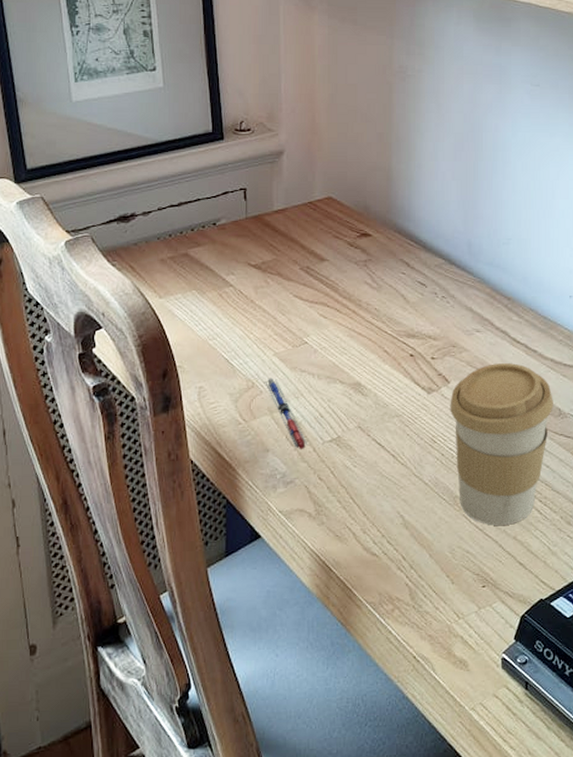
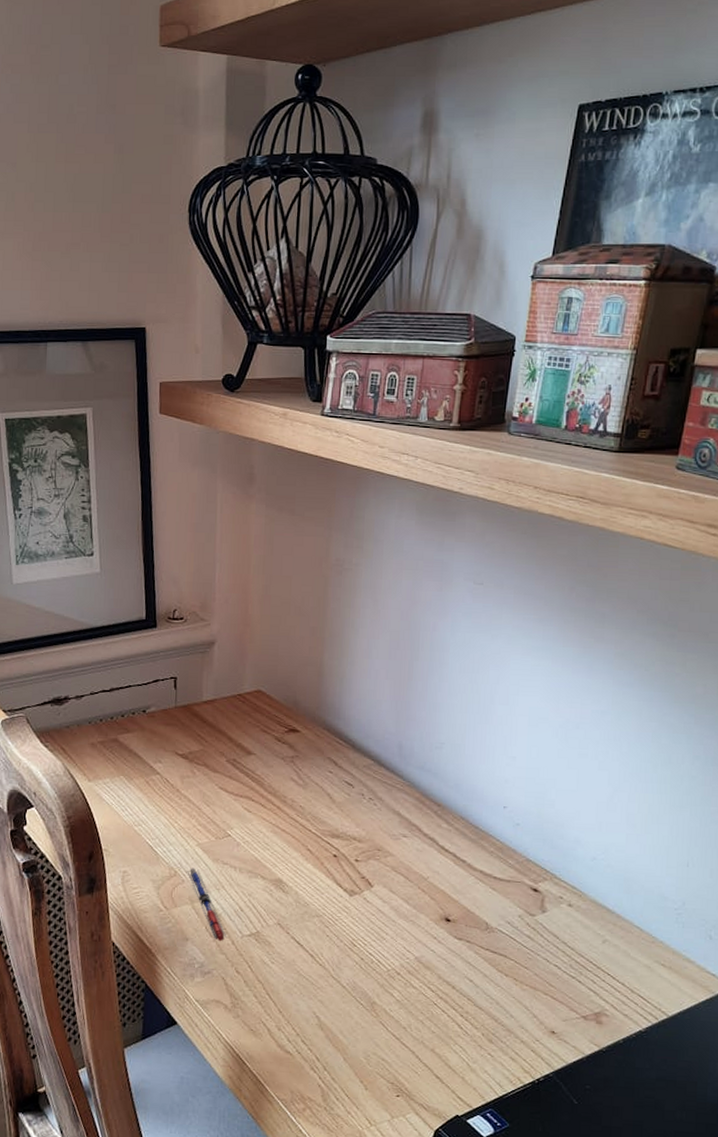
coffee cup: present [450,363,553,525] -> none [371,871,481,1037]

